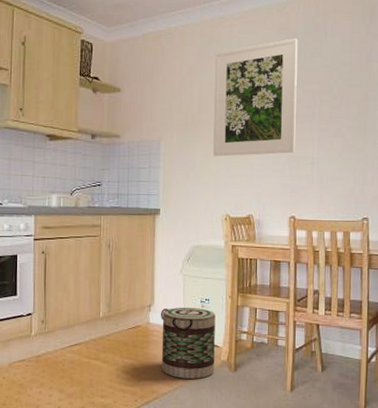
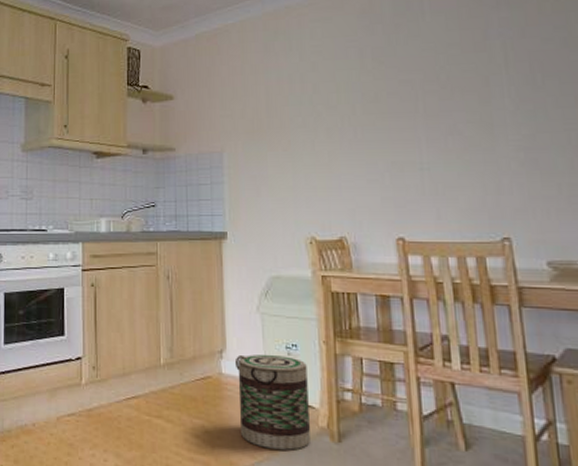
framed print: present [213,38,298,157] -> none [282,21,397,167]

